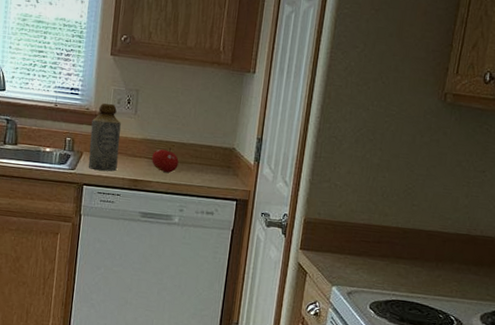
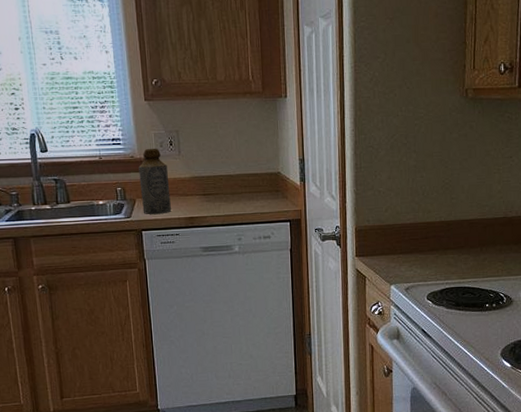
fruit: present [152,148,179,173] -> none [203,182,229,206]

